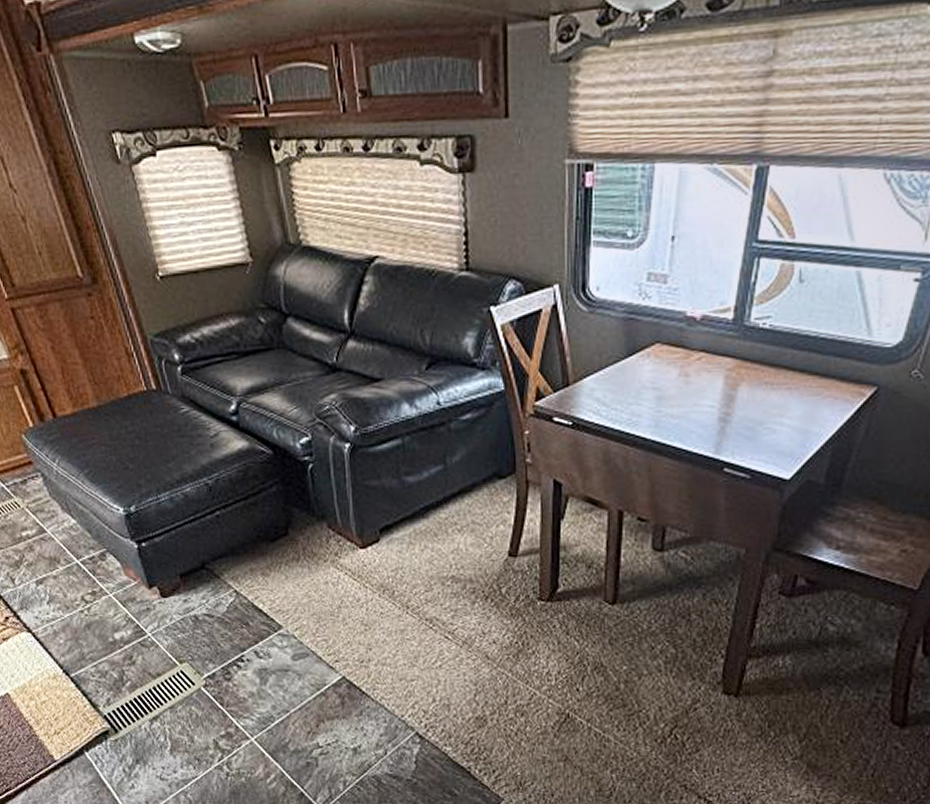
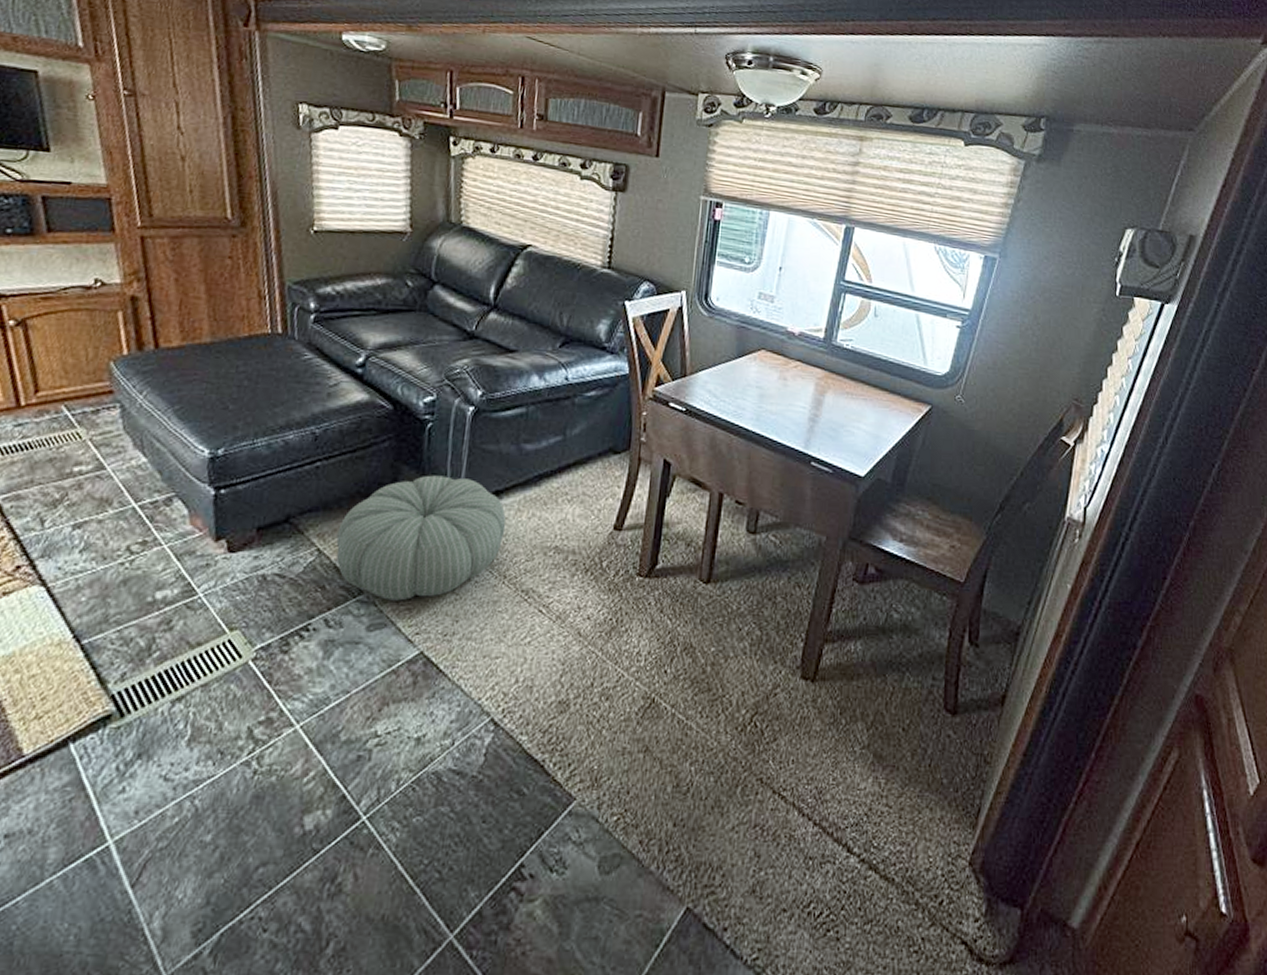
pouf: none [248,515,401,633] -> present [336,475,507,601]

